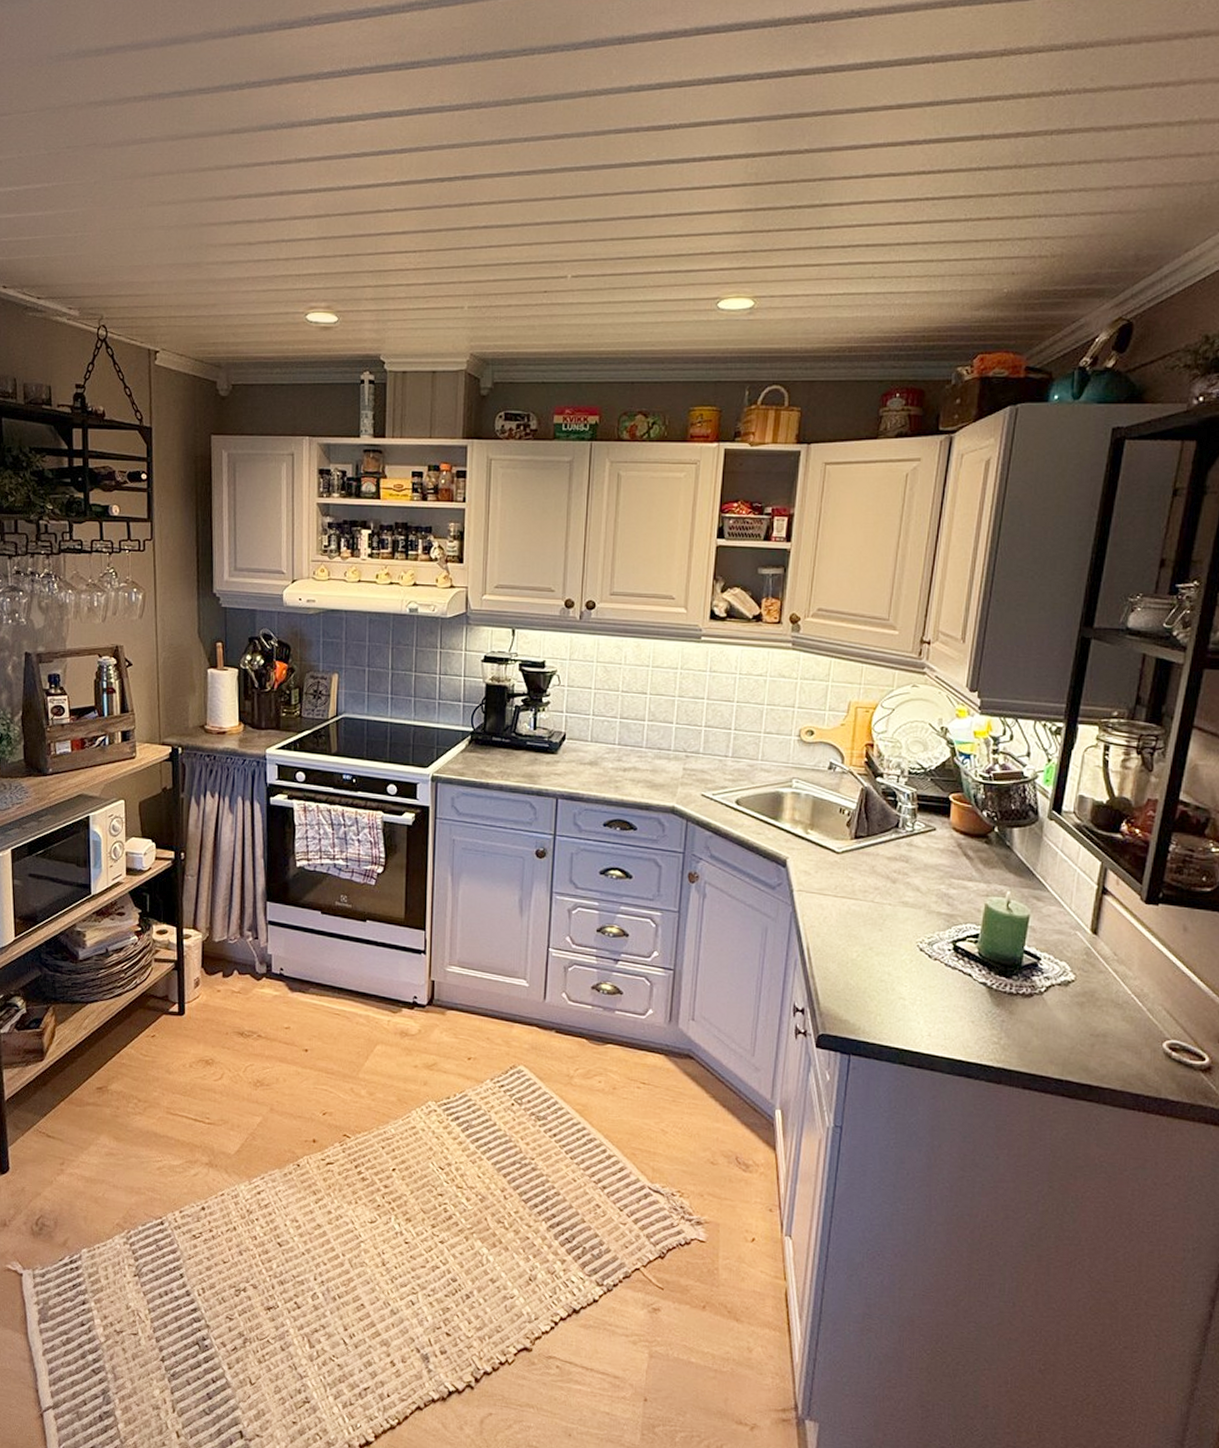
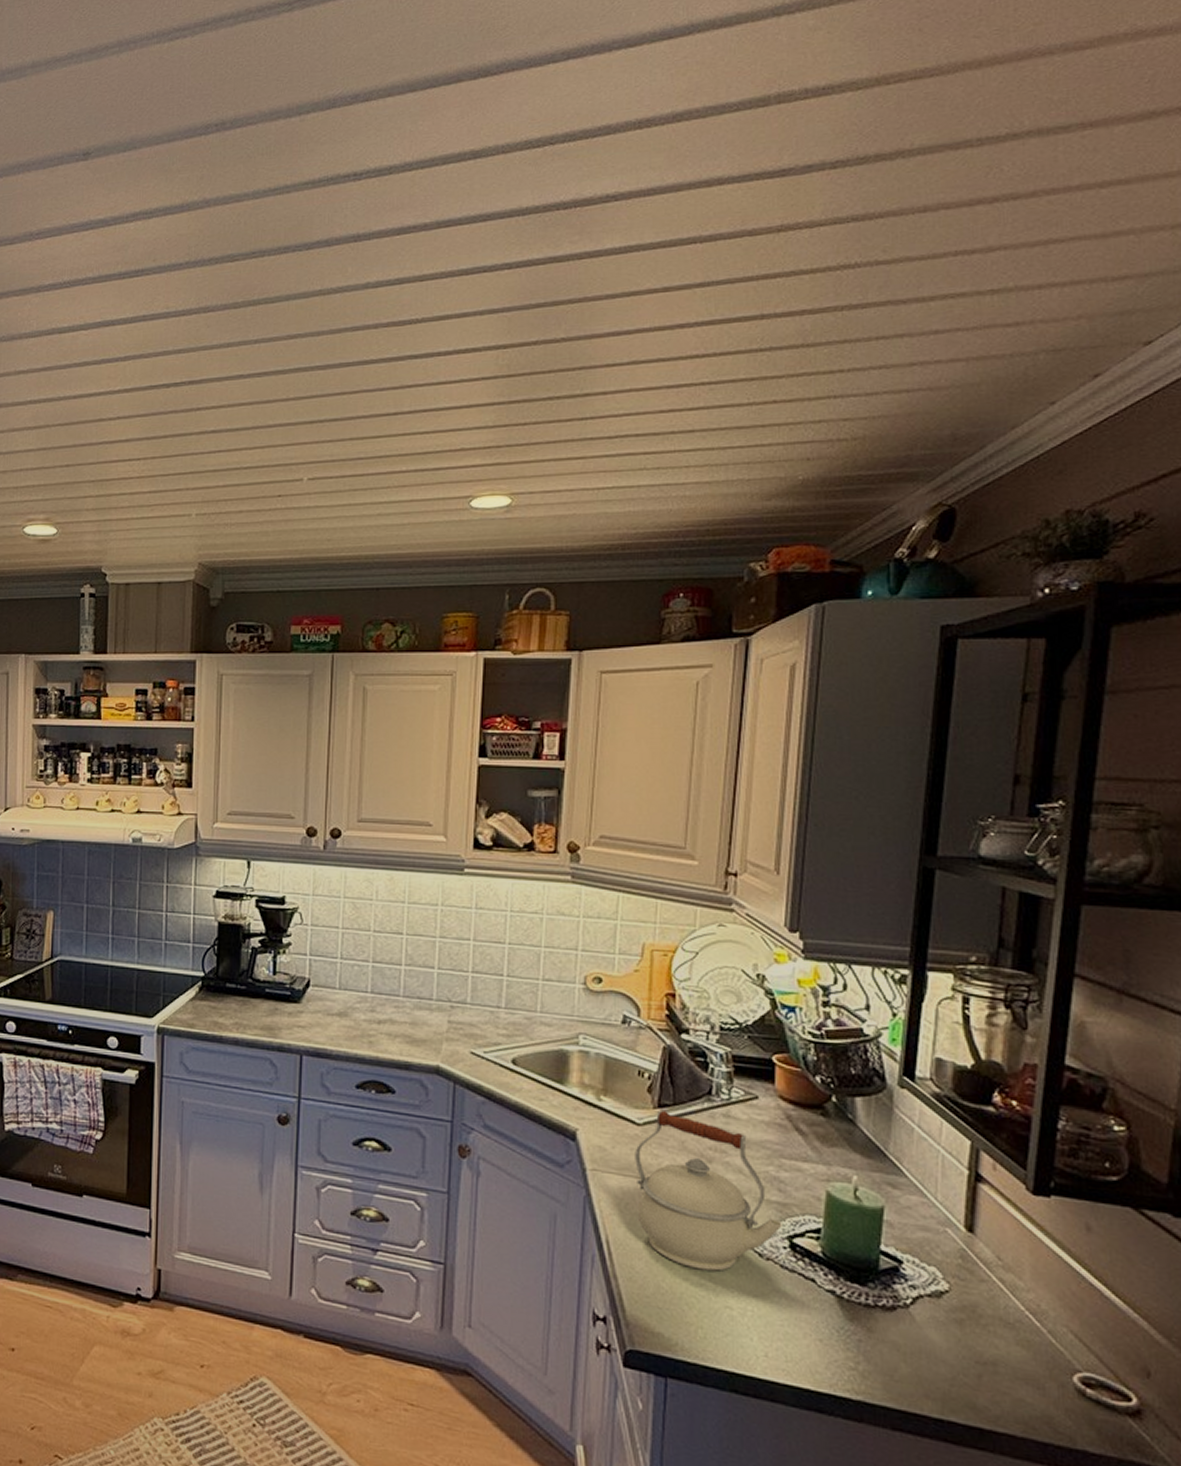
kettle: none [833,842,949,970] -> present [635,1111,782,1271]

